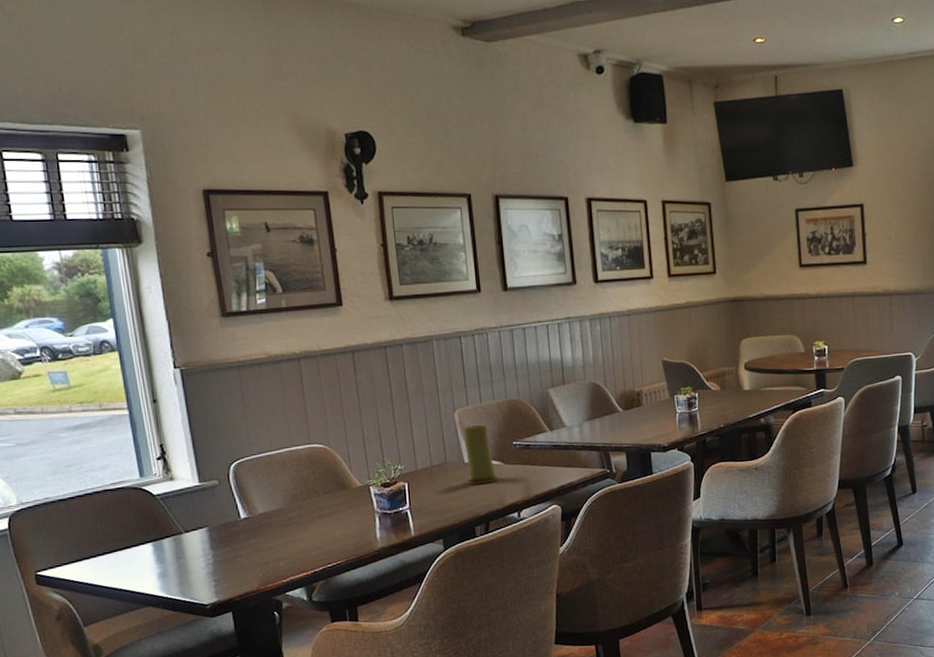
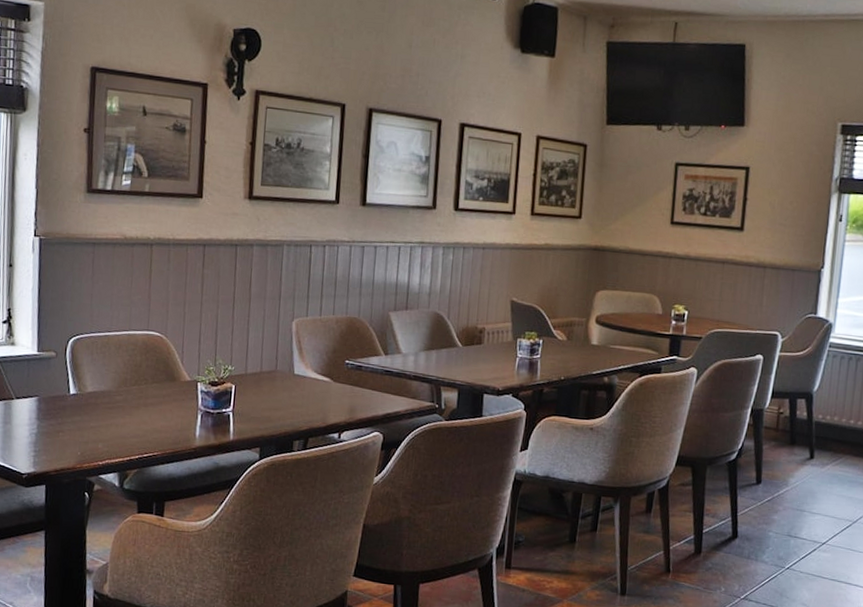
candle: present [463,424,500,484] -> none [292,336,327,399]

